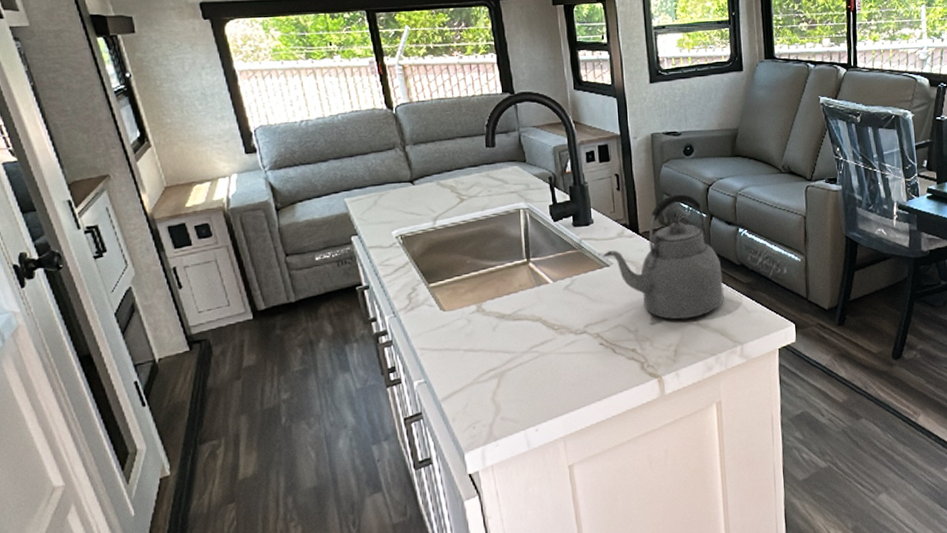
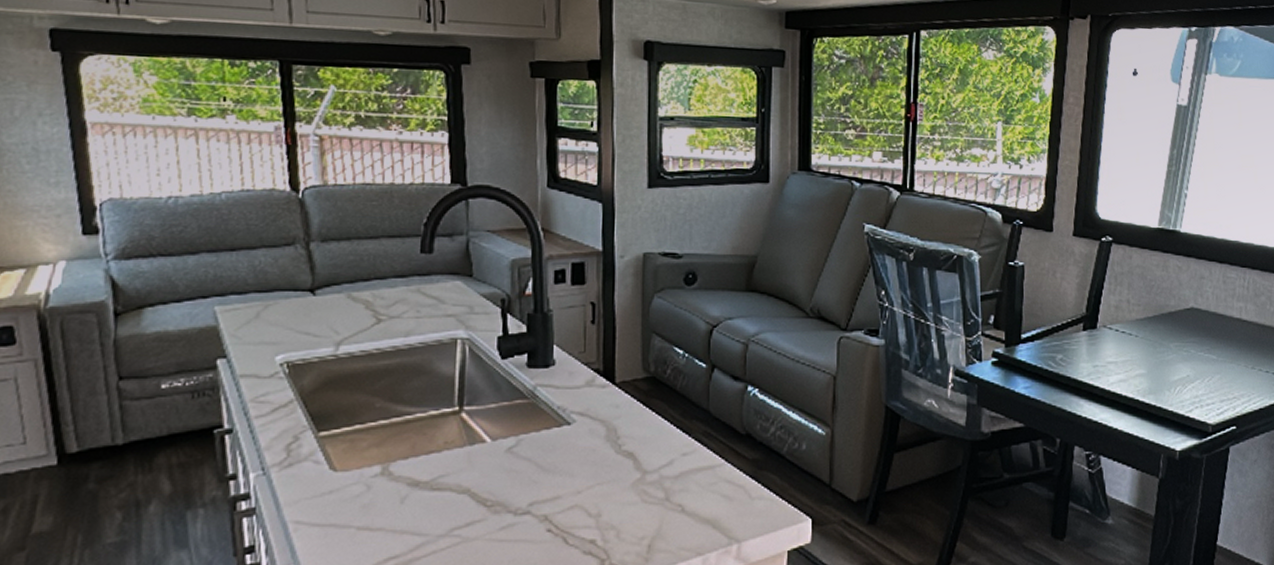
kettle: present [603,193,724,320] -> none [564,333,721,503]

